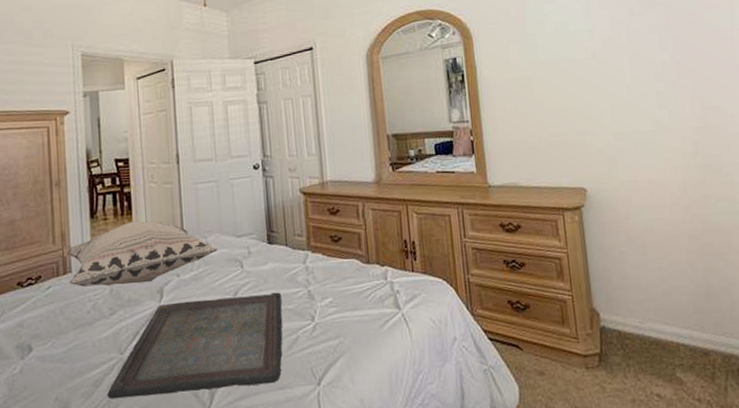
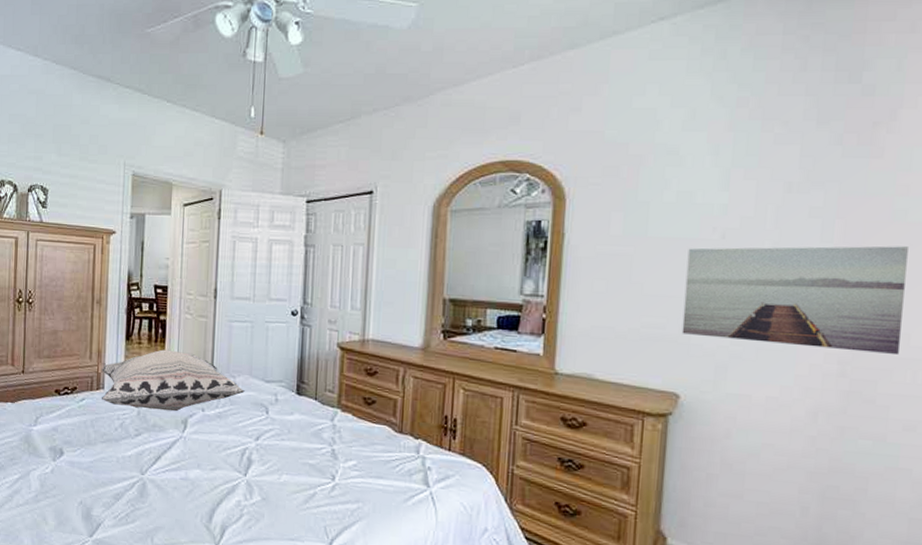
serving tray: present [107,292,283,399] -> none [126,435,303,533]
wall art: none [571,48,730,138] -> present [681,246,908,354]

